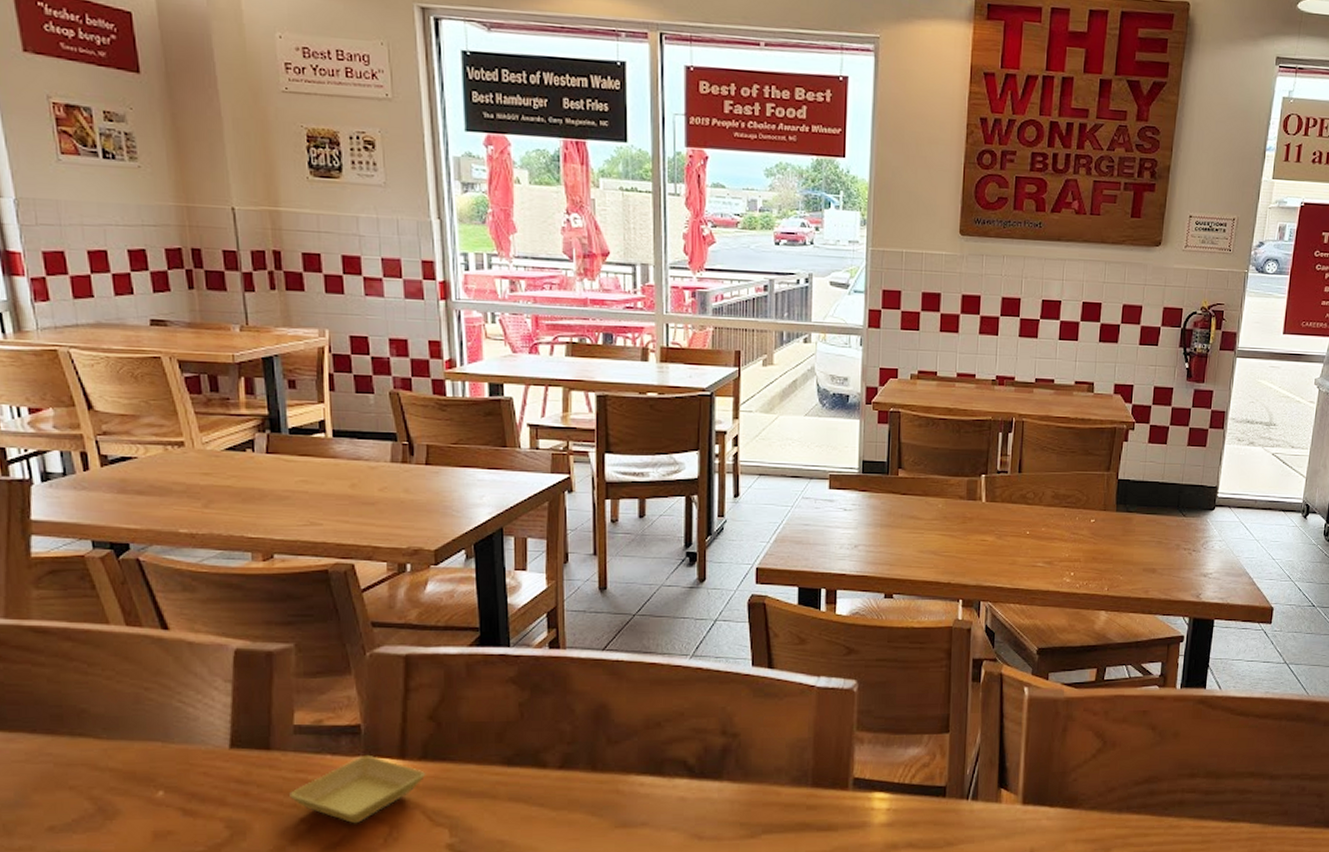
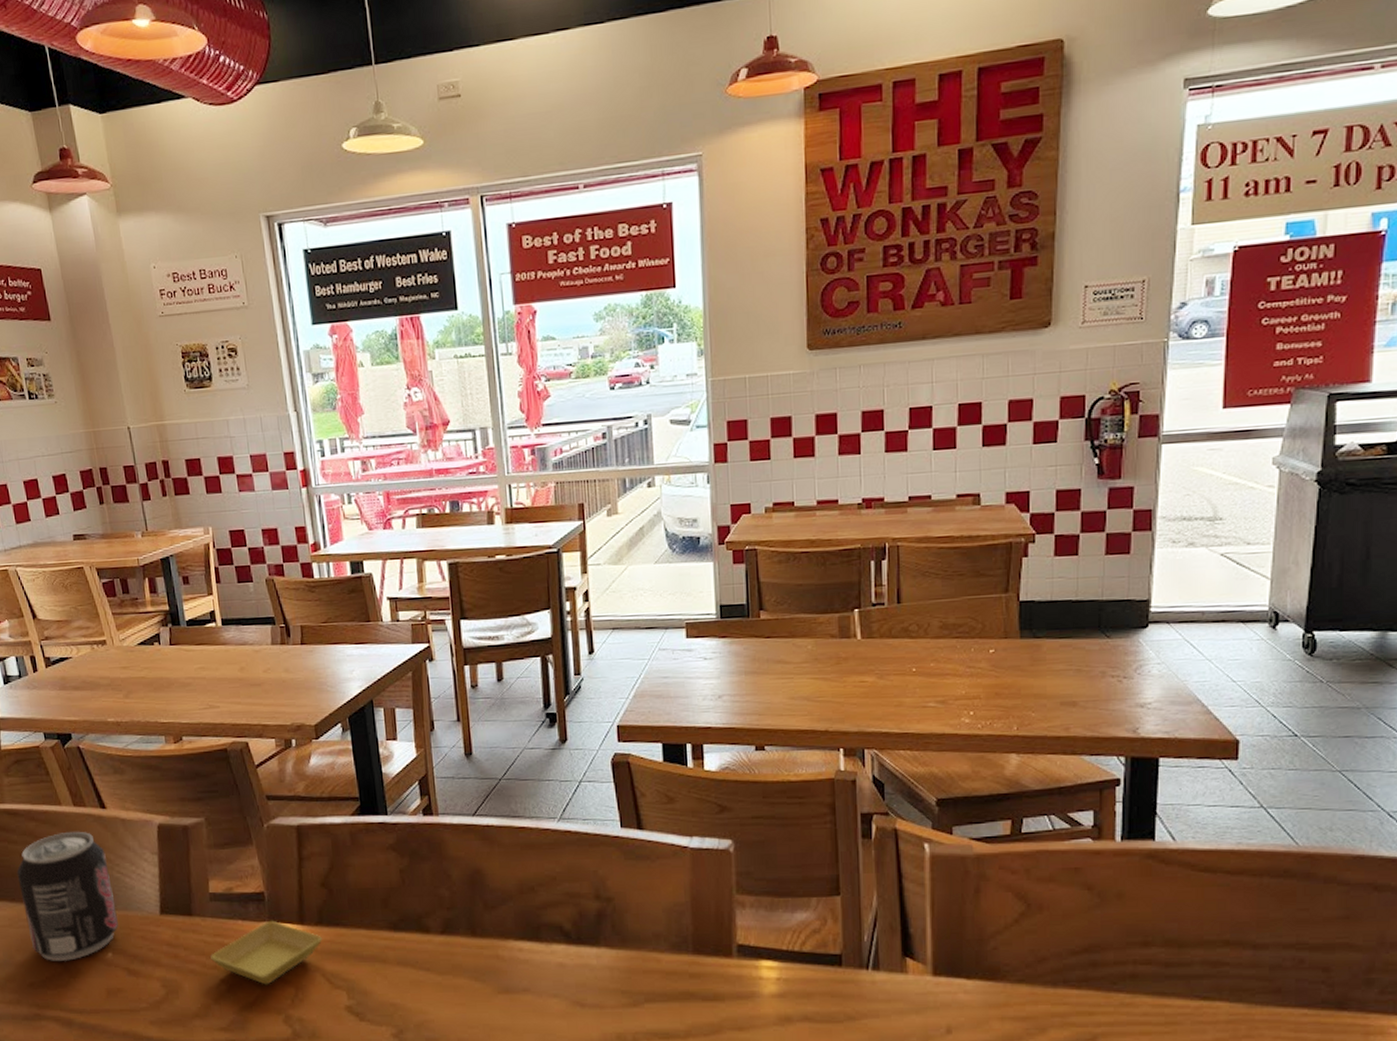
beverage can: none [41,654,174,801] -> present [16,831,118,961]

